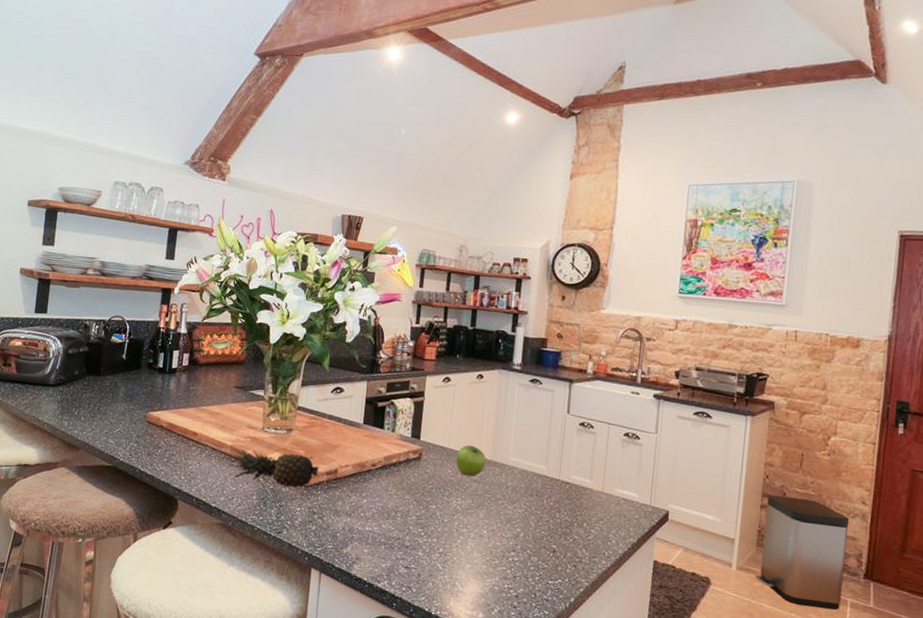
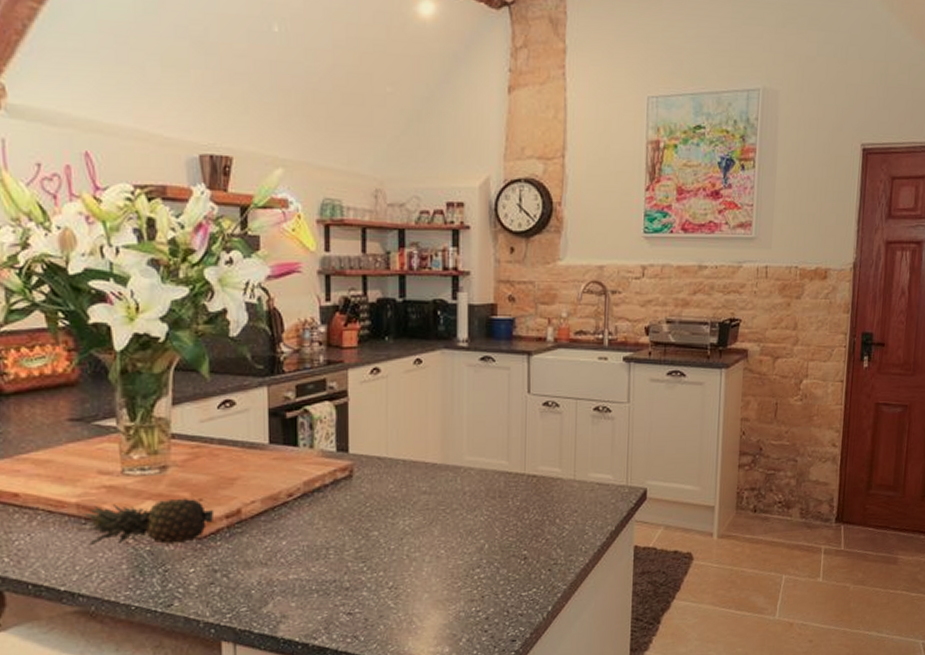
fruit: present [455,445,487,477] -> none [398,449,436,488]
pedal bin: present [755,494,850,610] -> none [736,450,822,562]

